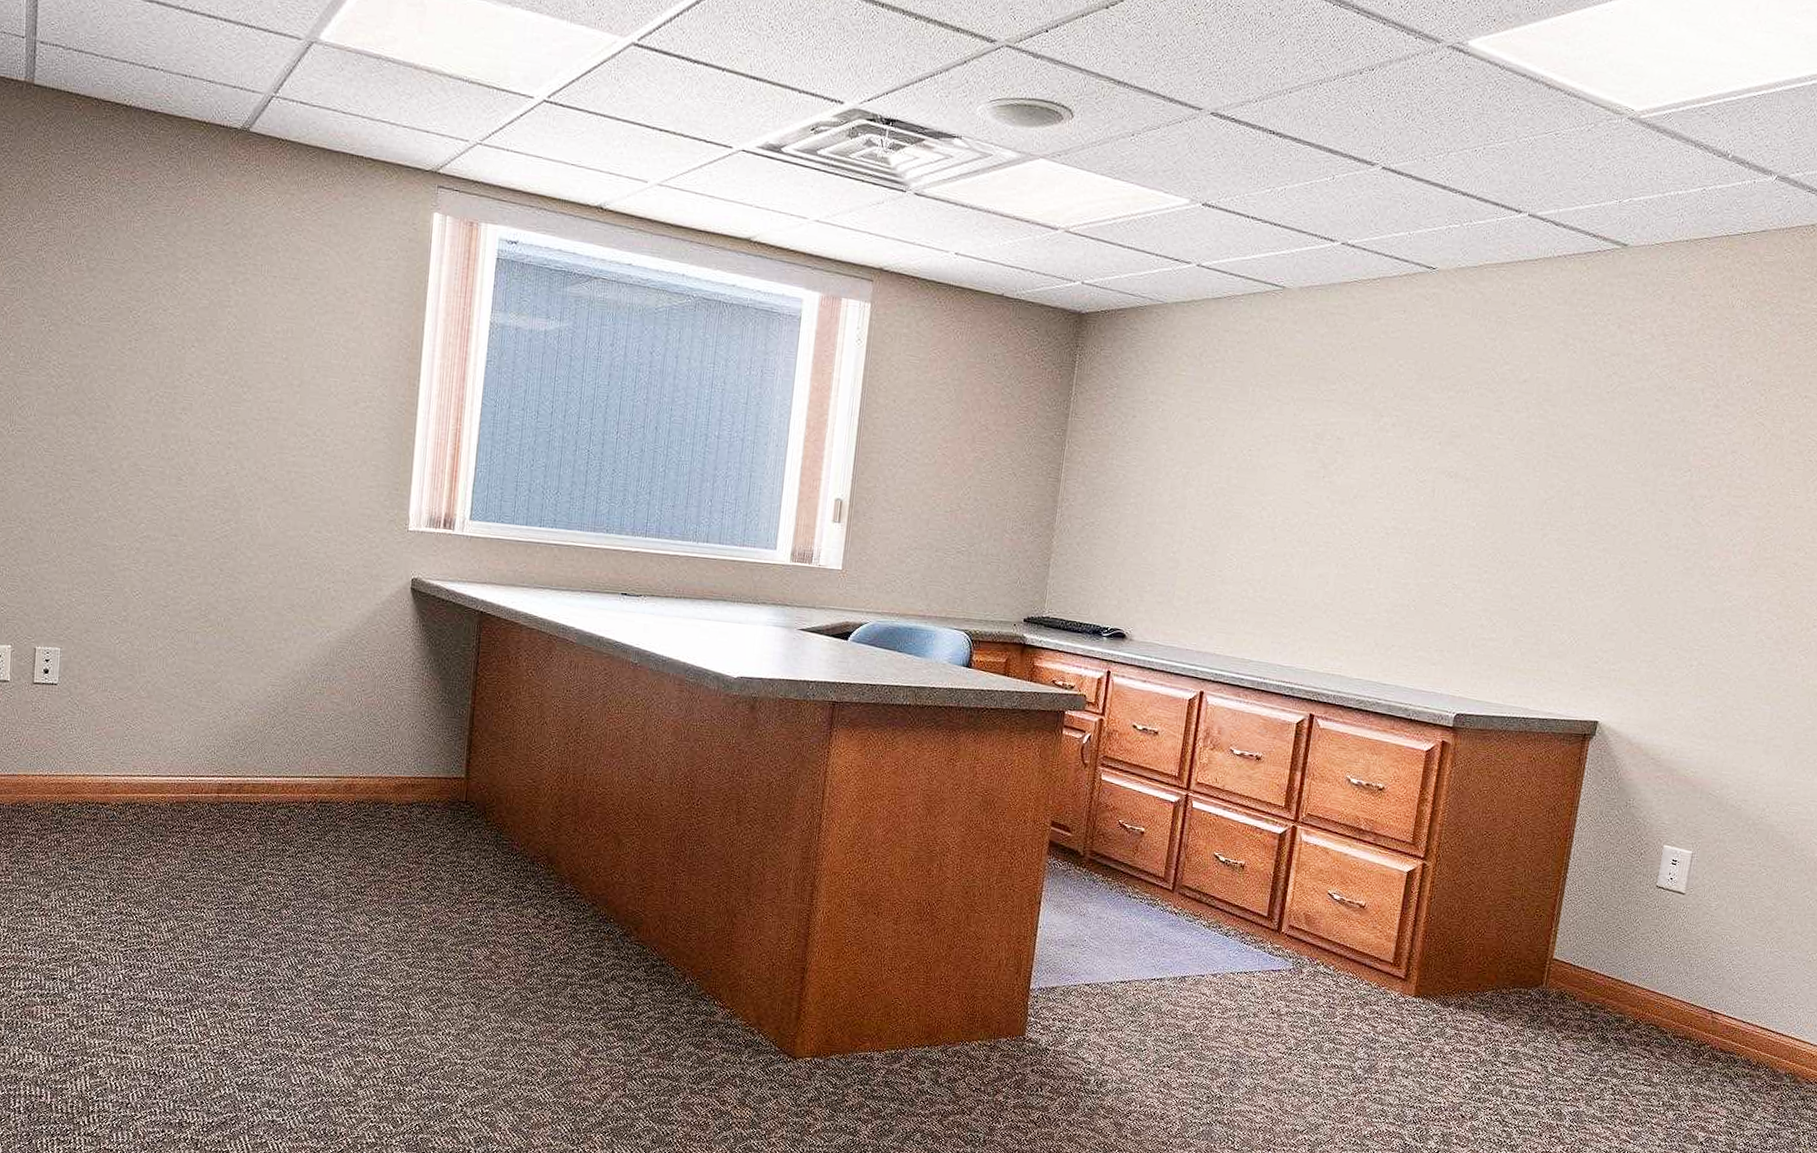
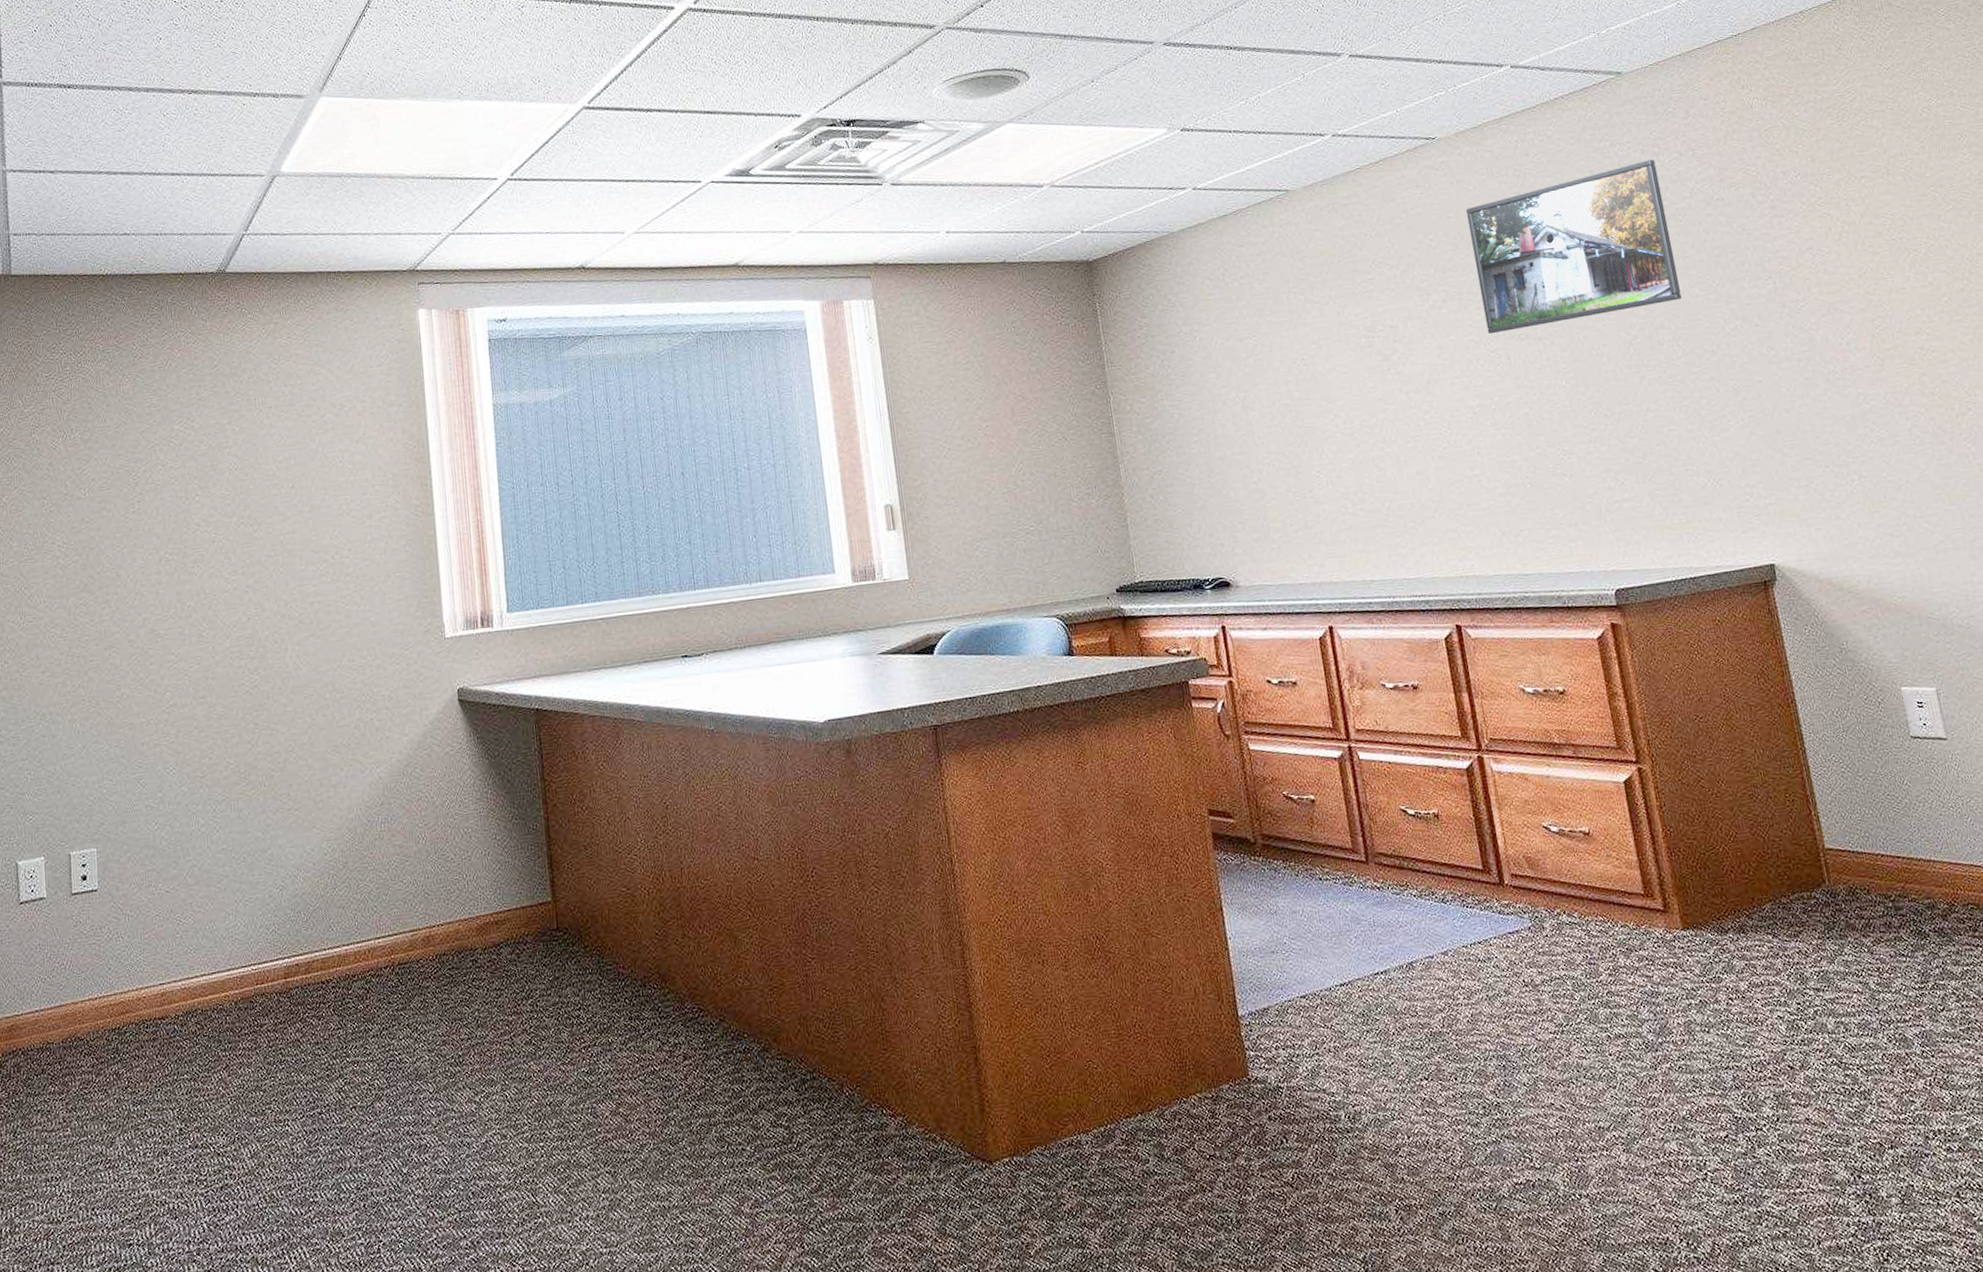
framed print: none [1422,335,1628,473] -> present [1466,159,1682,334]

